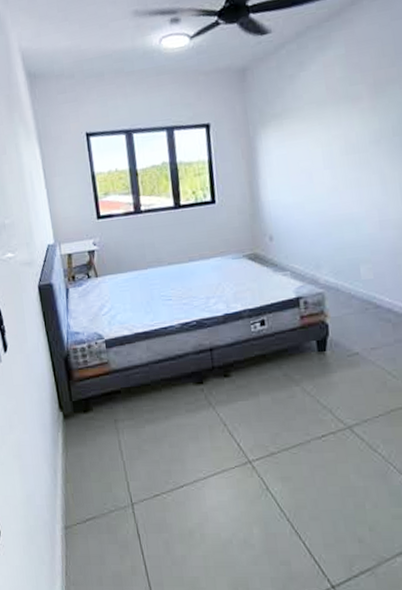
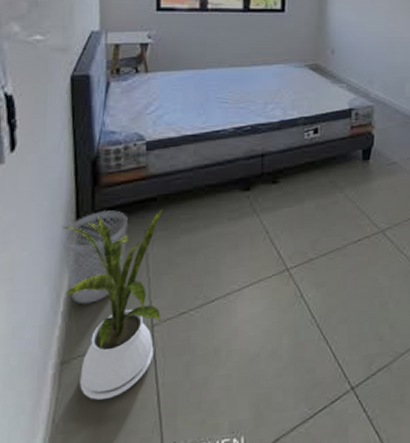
house plant: none [50,400,139,562] -> present [62,208,163,400]
wastebasket: none [51,401,102,481] -> present [62,210,128,304]

